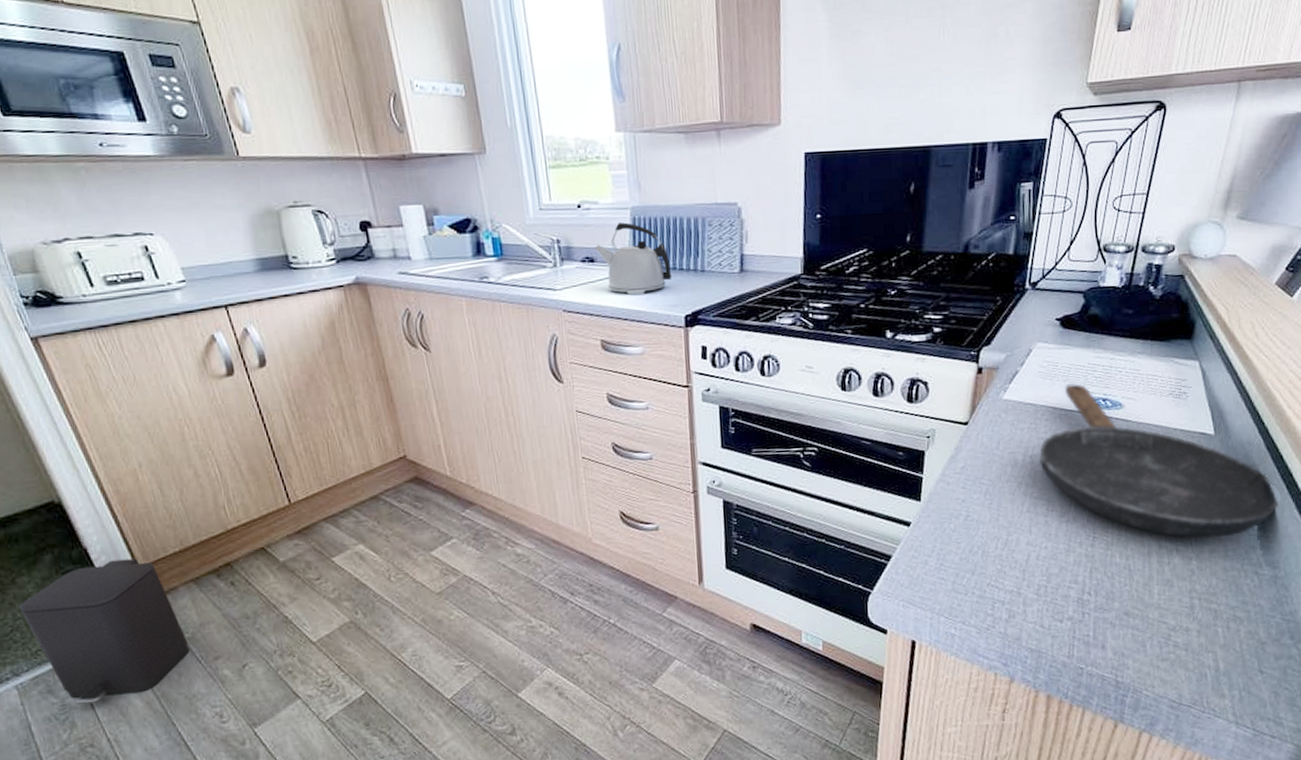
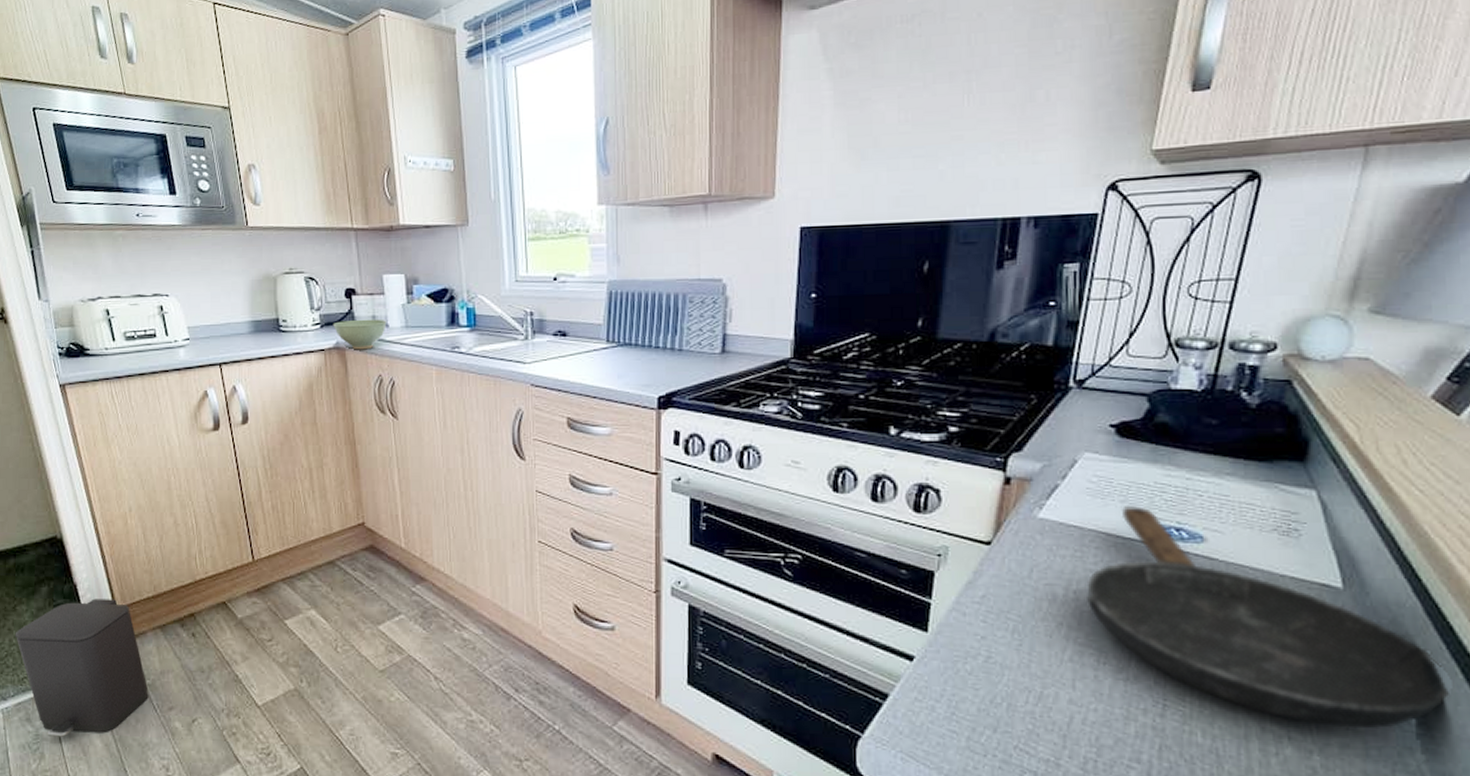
bowl: none [350,251,409,285] -> present [333,319,387,350]
kettle: present [594,222,672,295] -> none [567,296,647,373]

